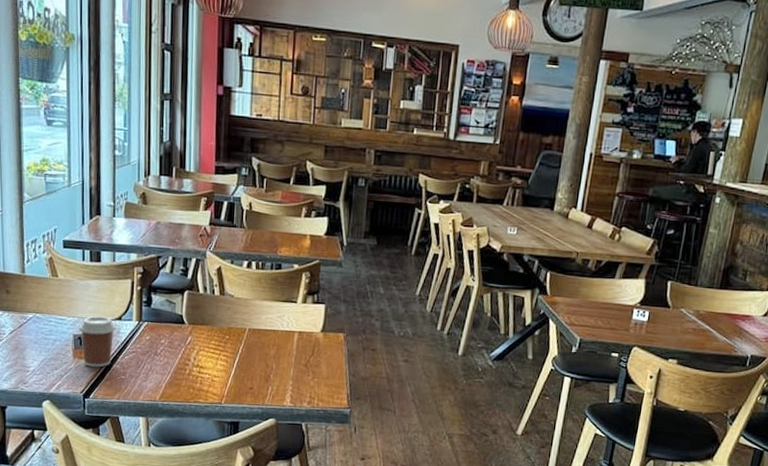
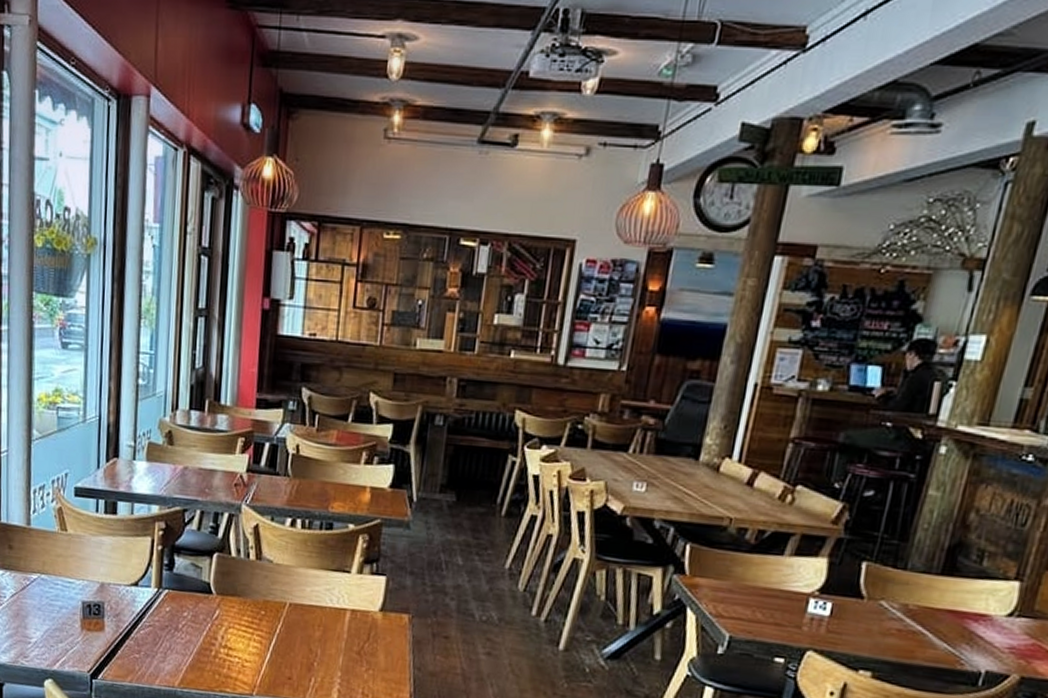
coffee cup: present [79,316,116,368] -> none [88,580,131,643]

